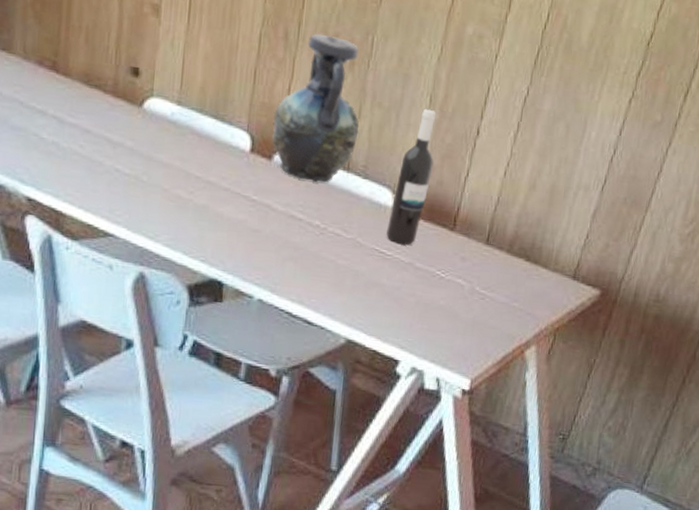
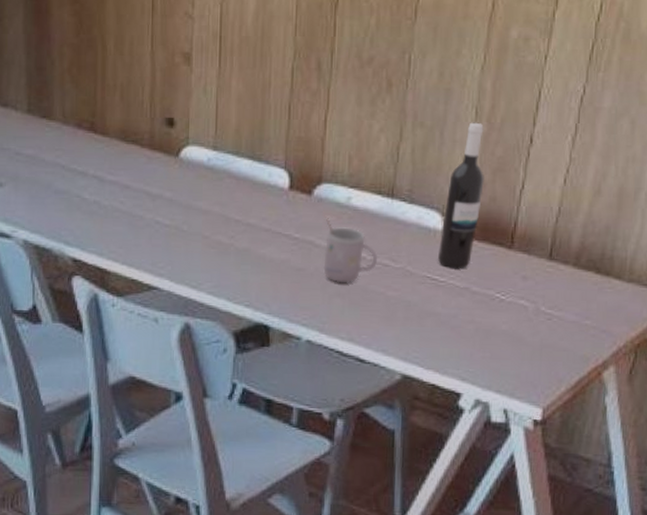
vase: present [271,33,360,183] -> none [310,59,402,212]
mug: none [278,184,331,248] -> present [323,218,378,282]

